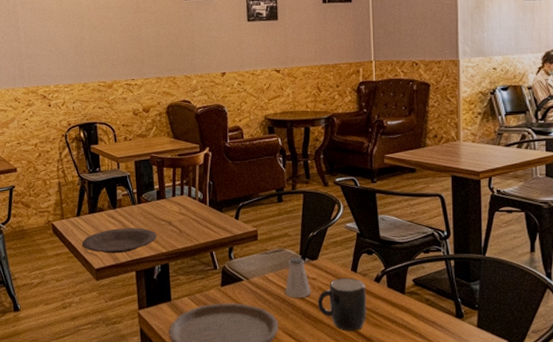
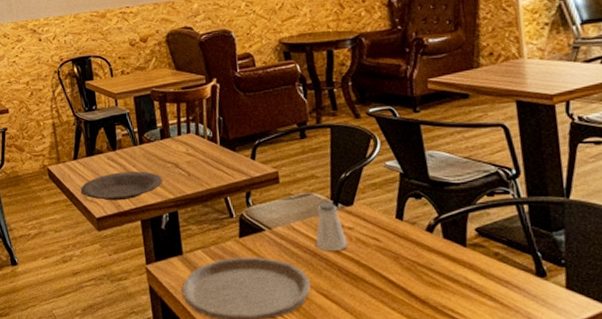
mug: present [317,278,367,331] -> none [356,227,420,292]

